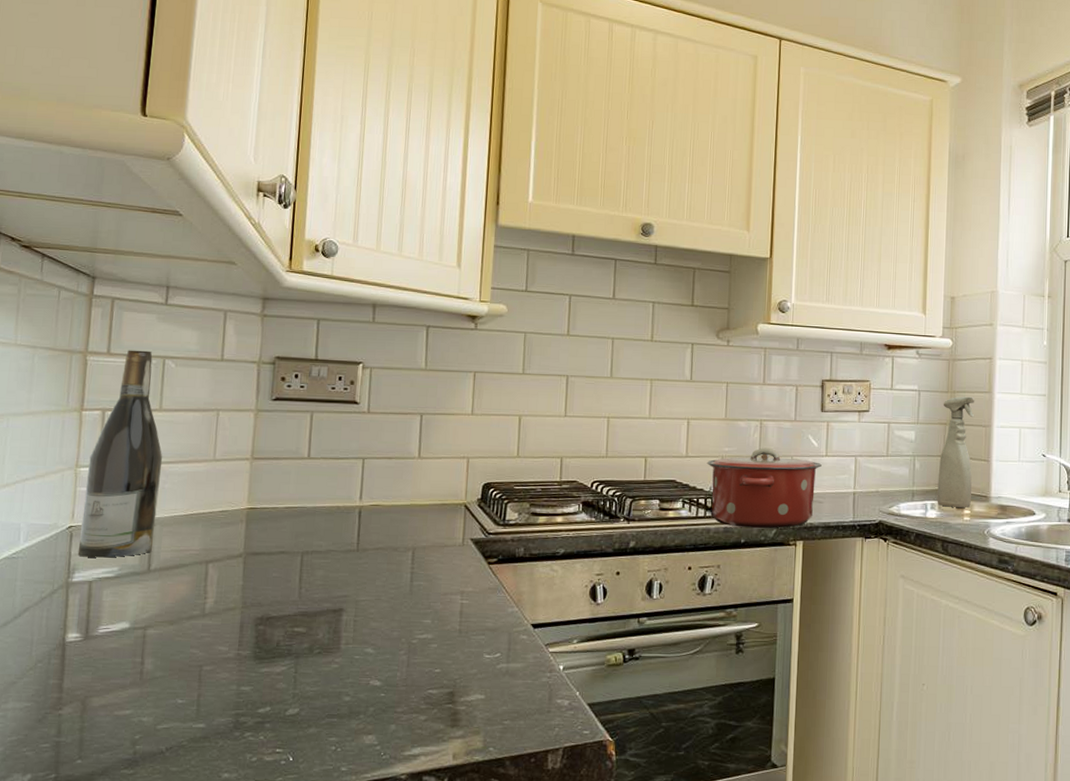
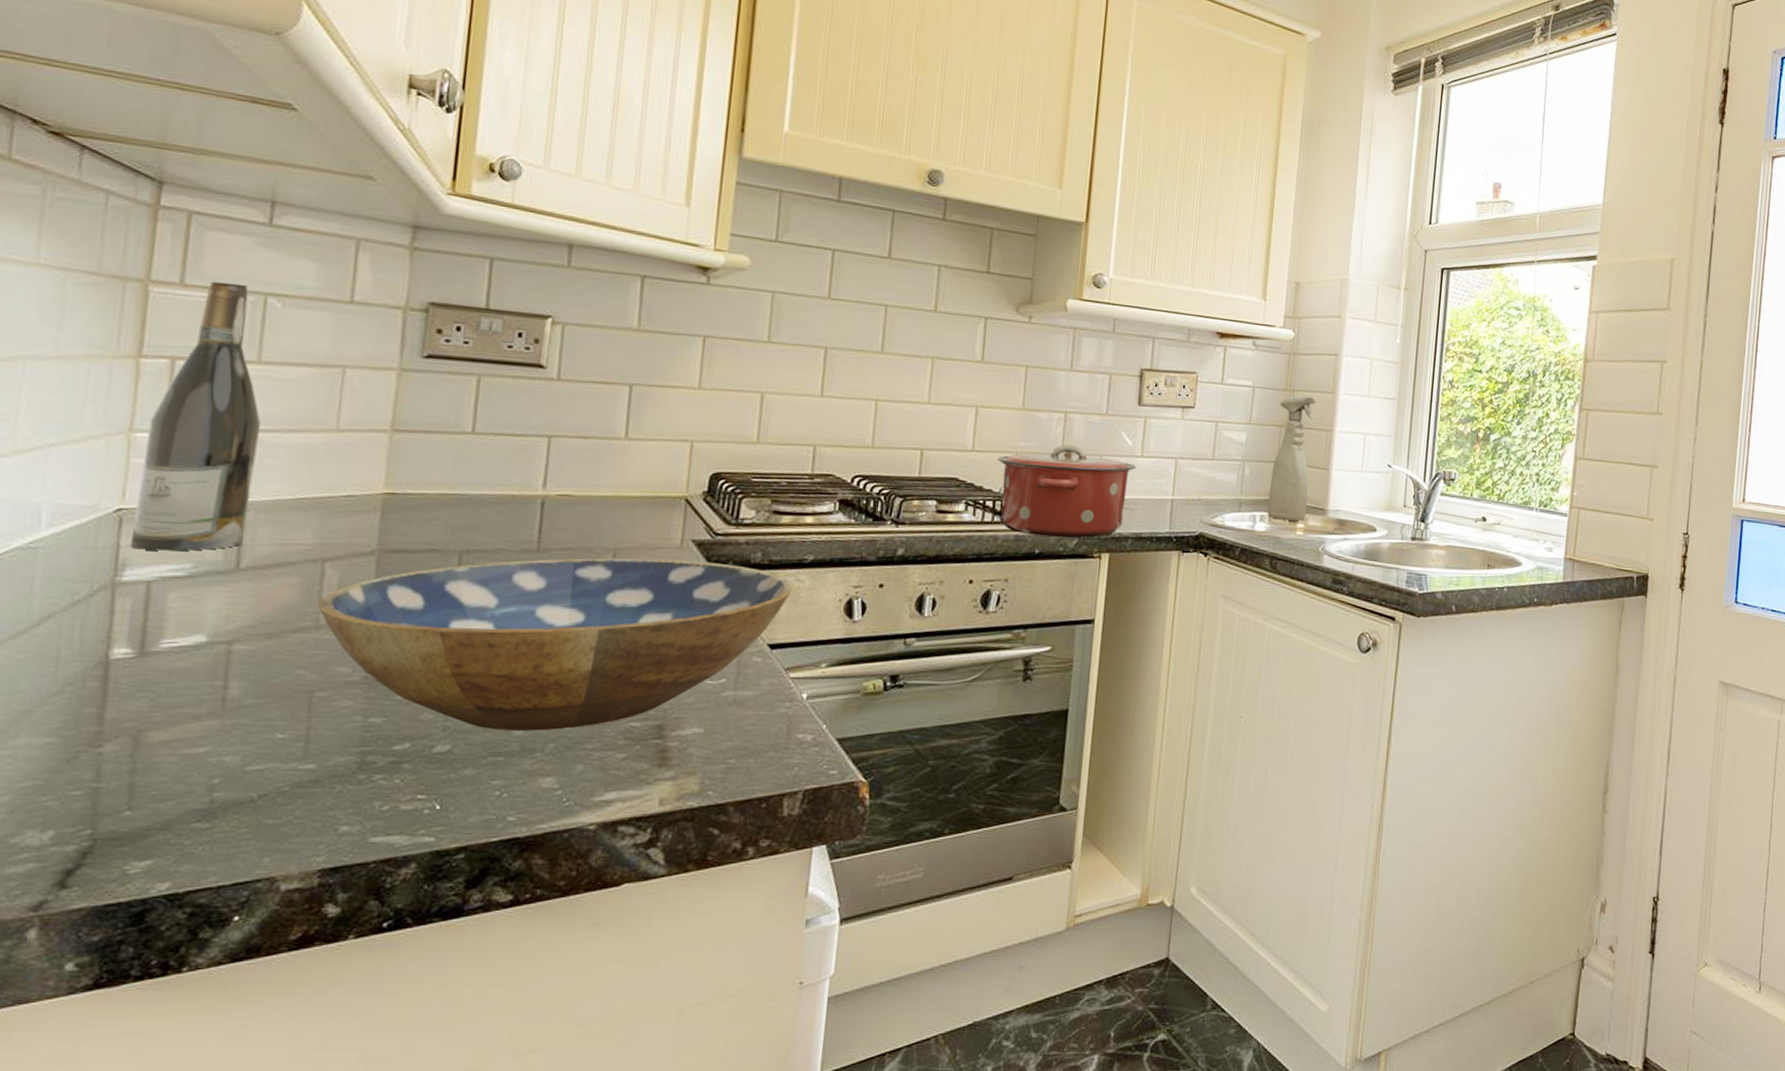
bowl: none [203,555,550,697] -> present [317,558,794,731]

